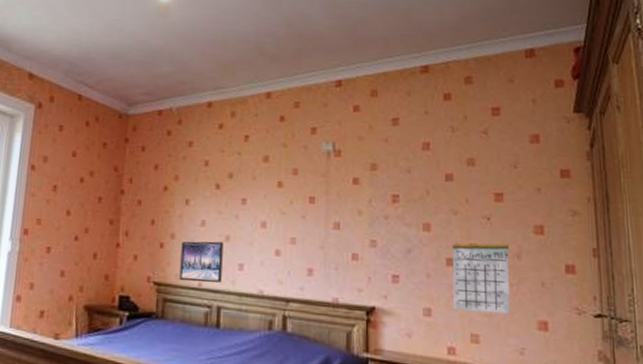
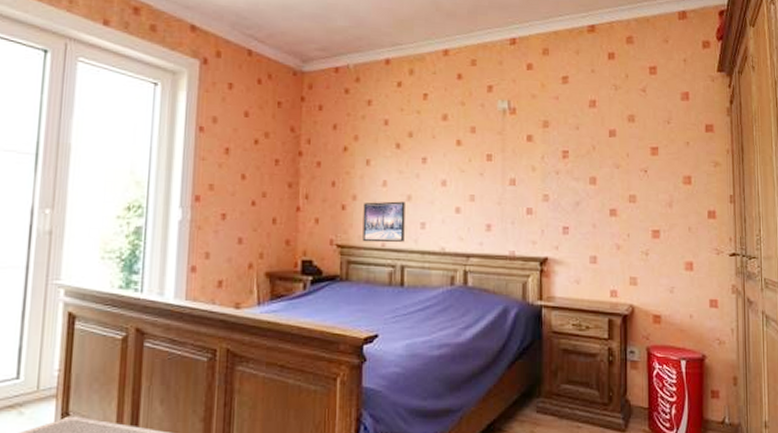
calendar: present [452,242,511,314] -> none [614,194,663,257]

